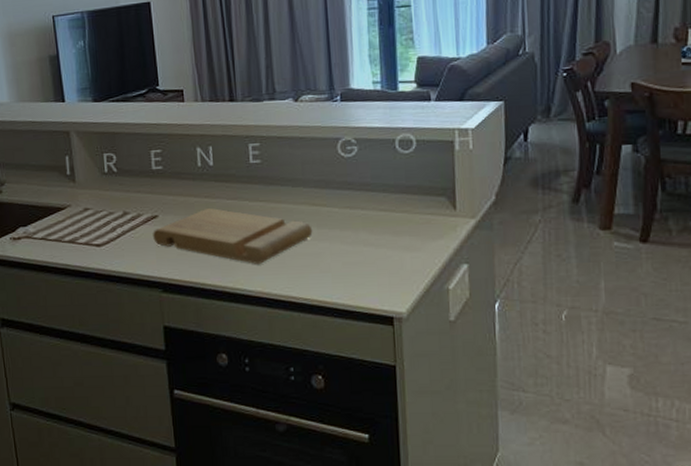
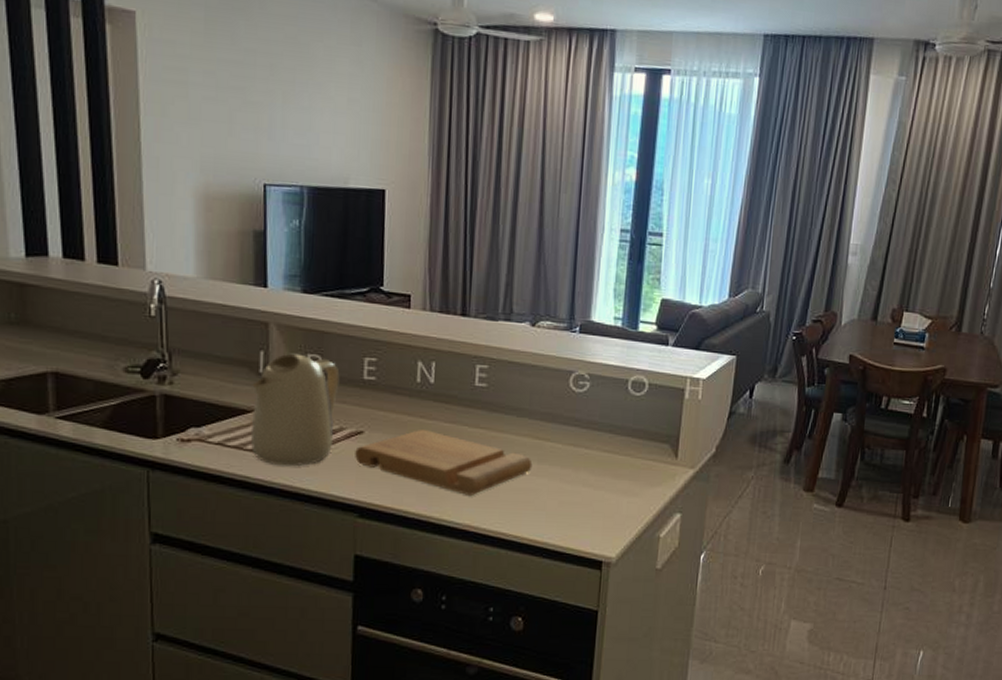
kettle: none [62,154,134,253] -> present [250,353,340,466]

